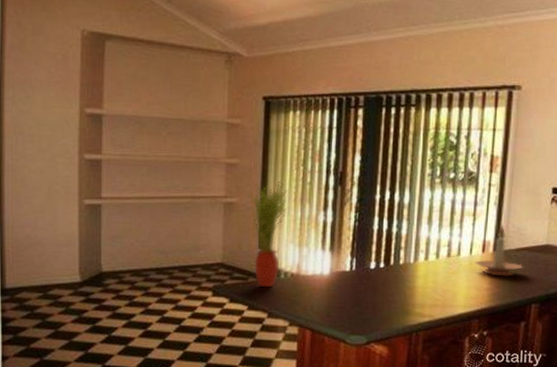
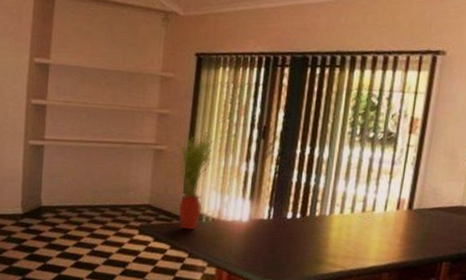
candle holder: present [475,224,523,277] -> none [388,184,436,234]

